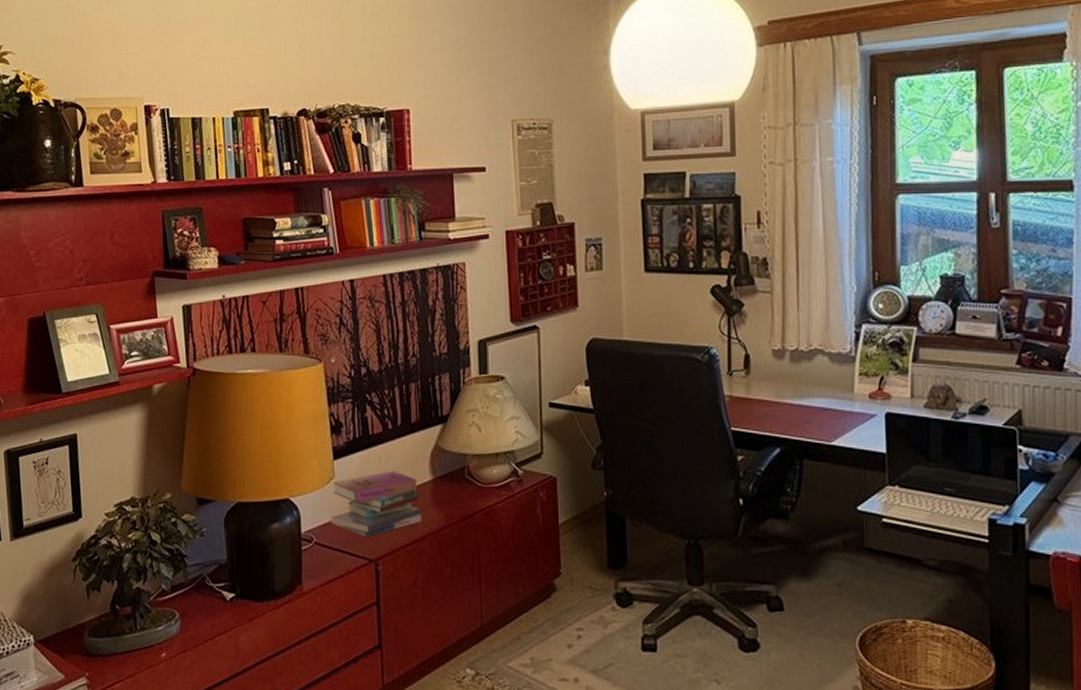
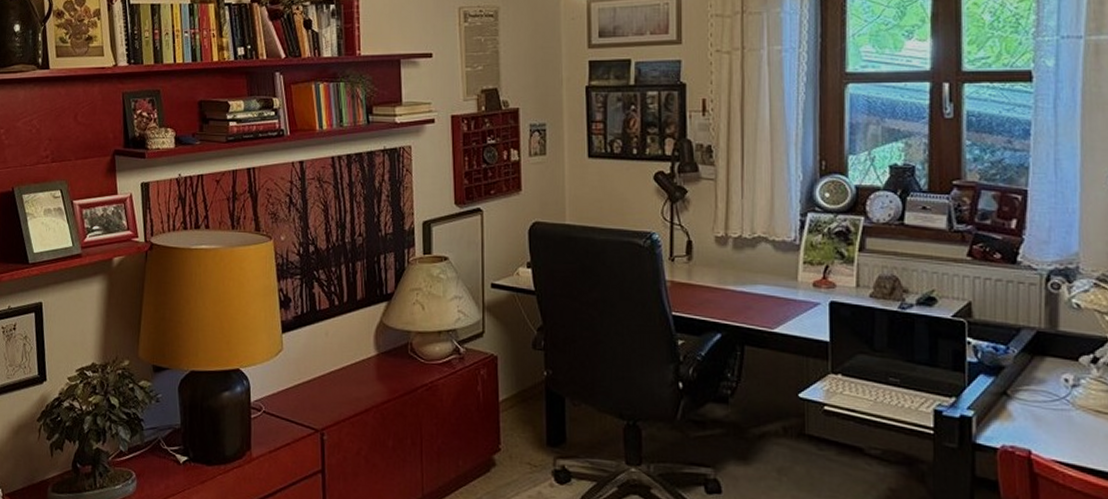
books: present [331,470,422,537] -> none [279,345,366,408]

